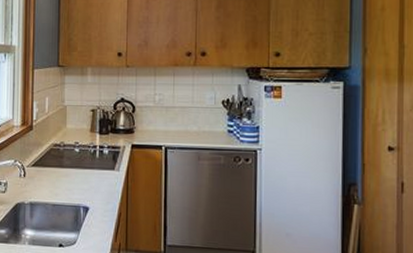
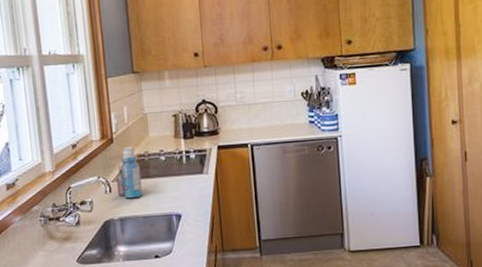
bottle: none [31,135,55,185] -> present [116,146,143,199]

